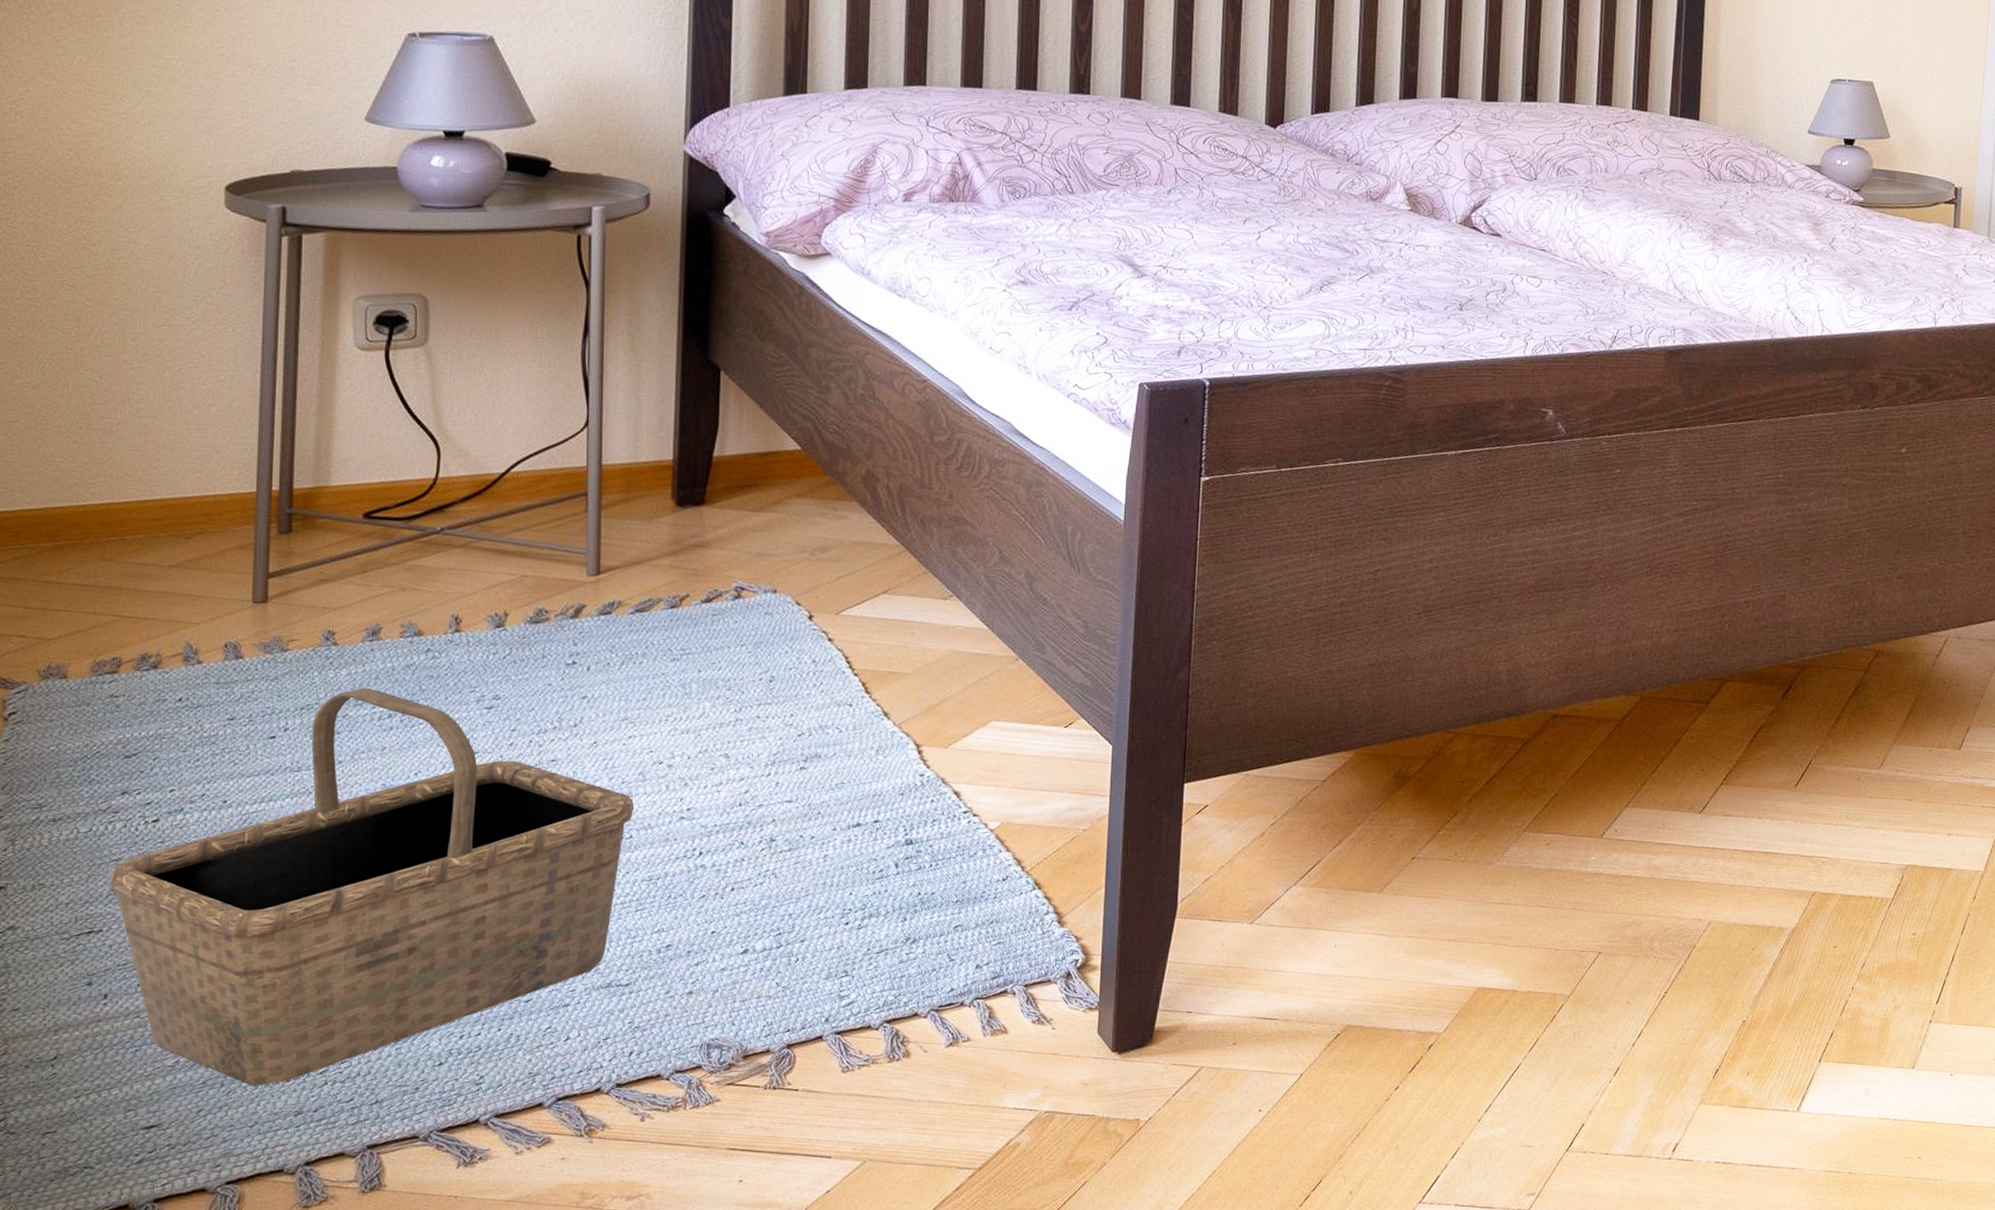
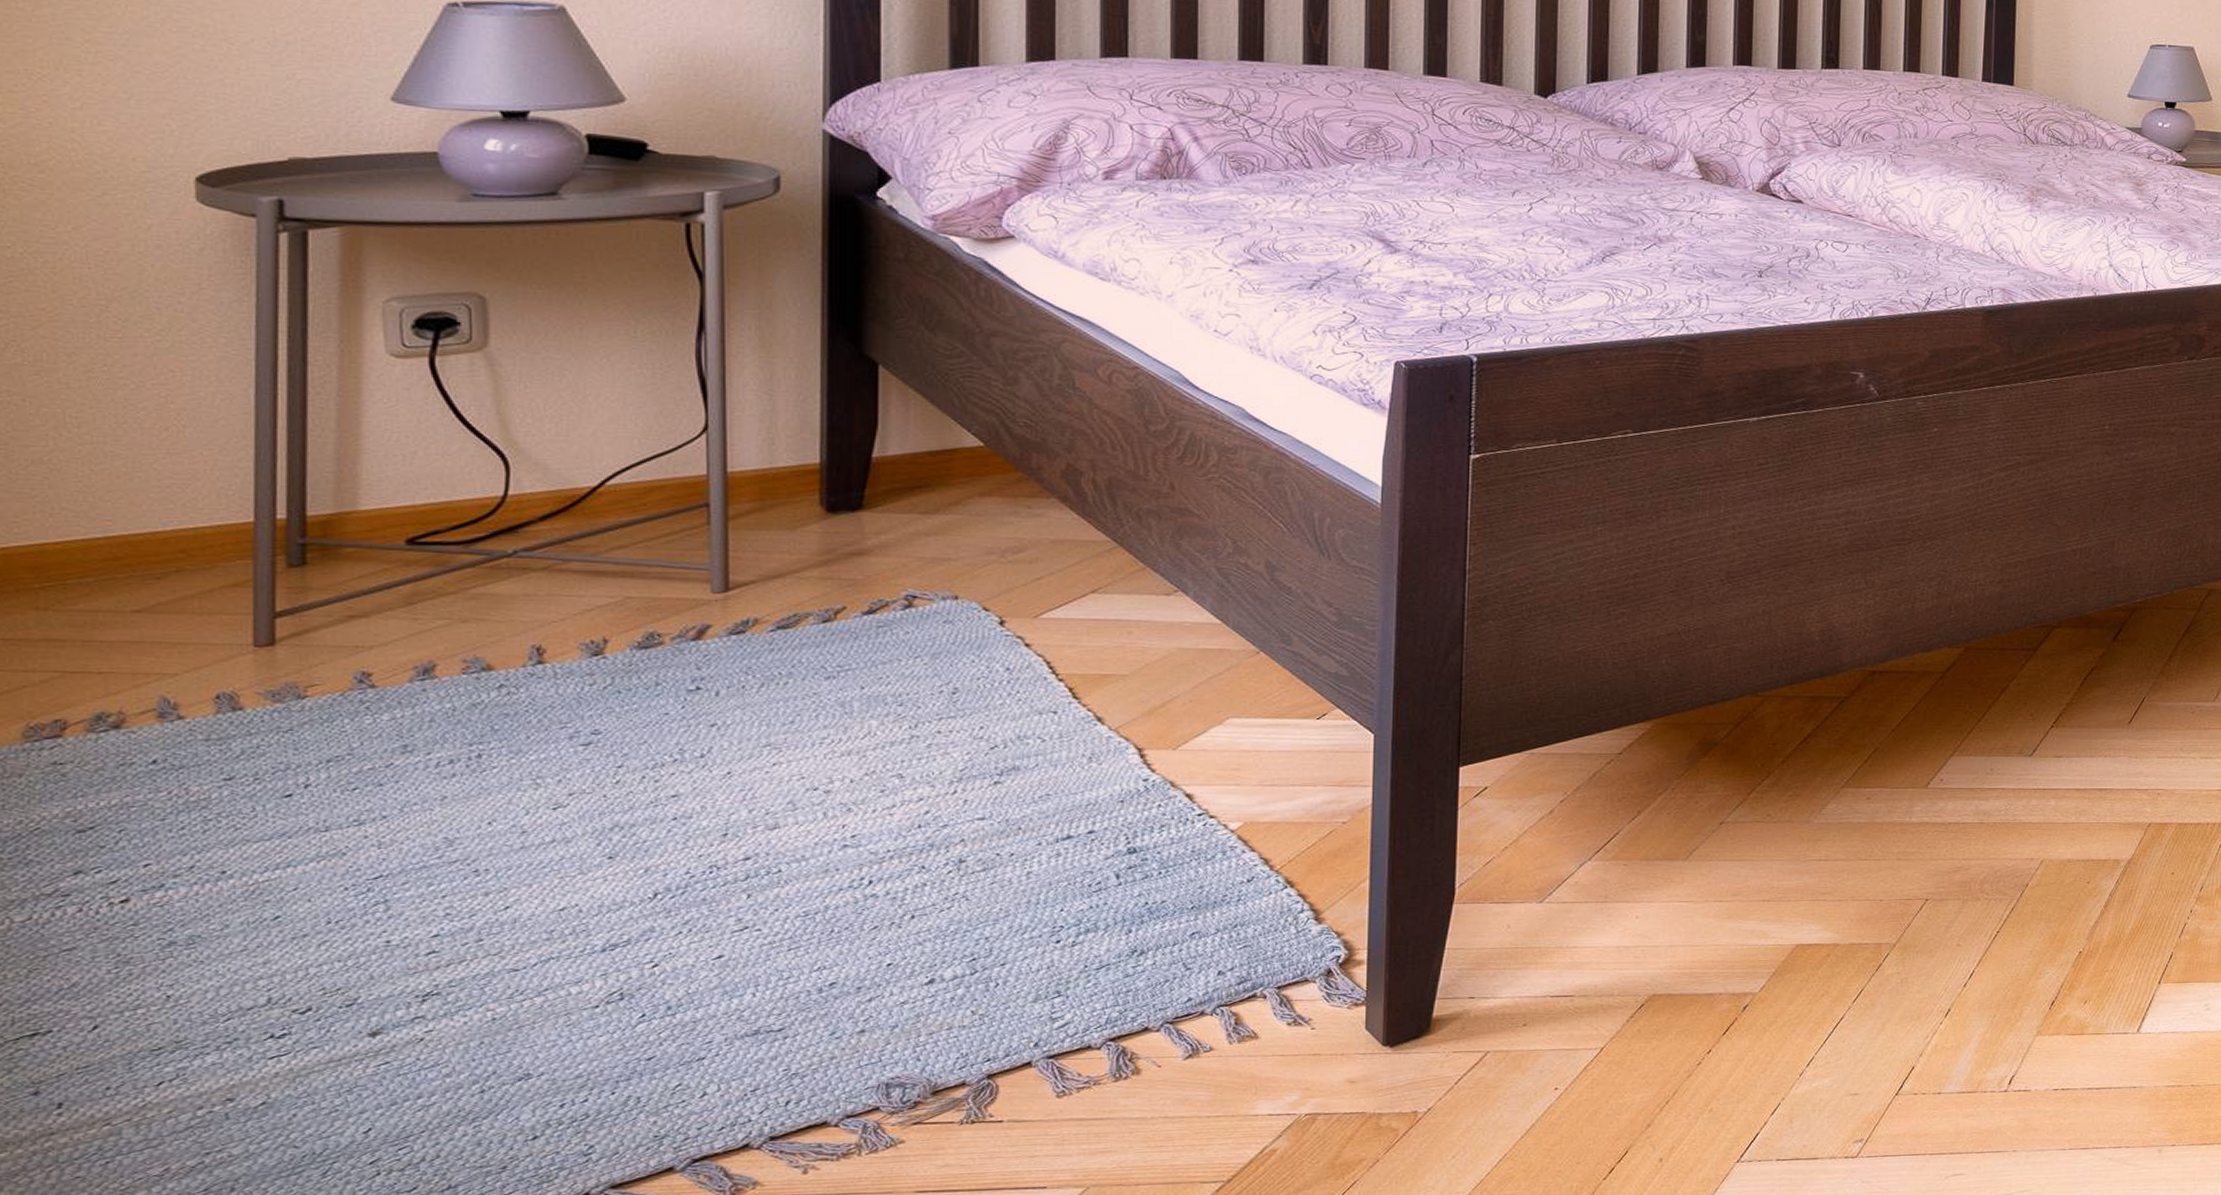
basket: present [109,687,635,1087] -> none [60,732,783,1187]

